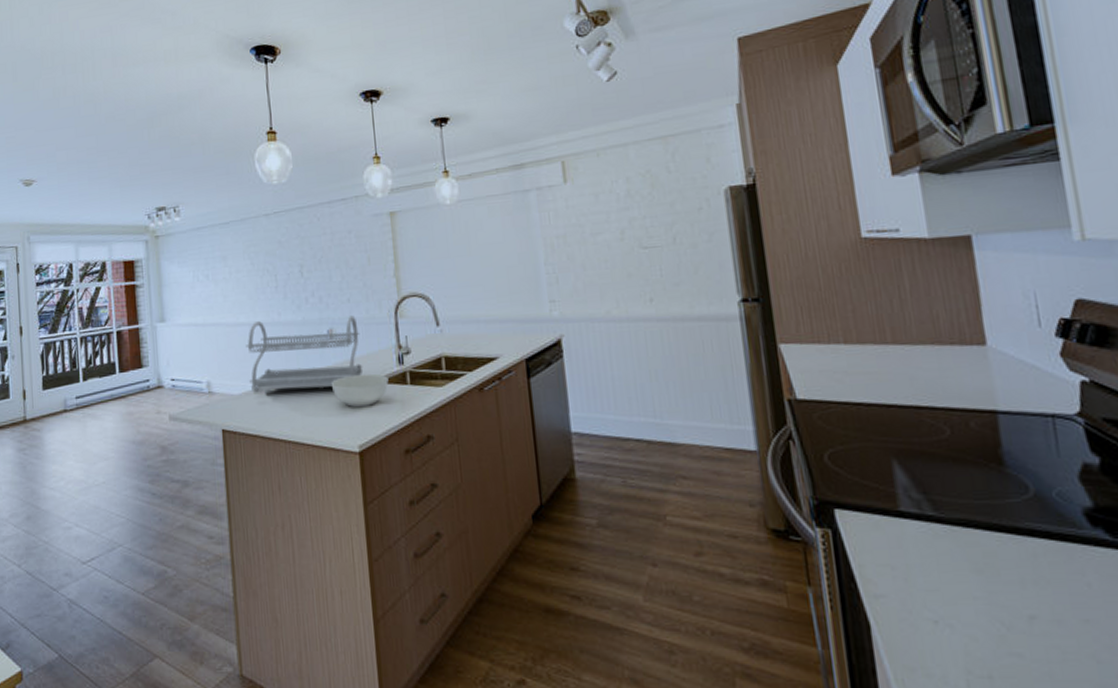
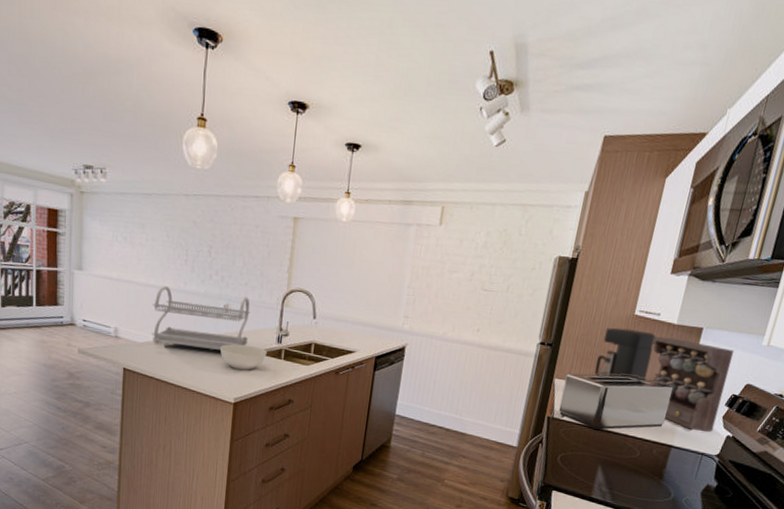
toaster: none [793,318,971,406] -> present [558,373,674,430]
coffee maker: none [827,256,914,329] -> present [594,328,656,380]
spice rack: none [903,255,1054,382] -> present [650,336,735,432]

